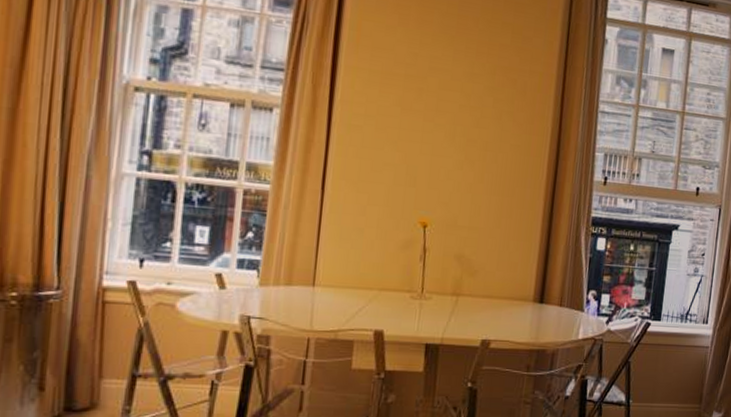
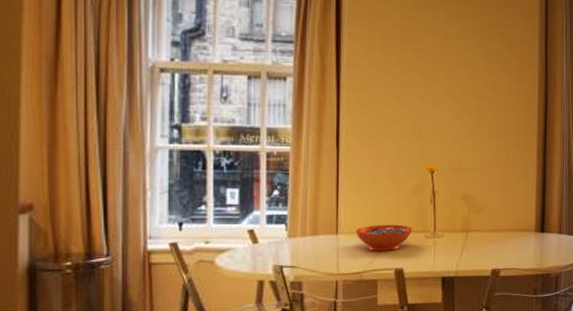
decorative bowl: none [334,279,398,310] -> present [356,224,413,251]

